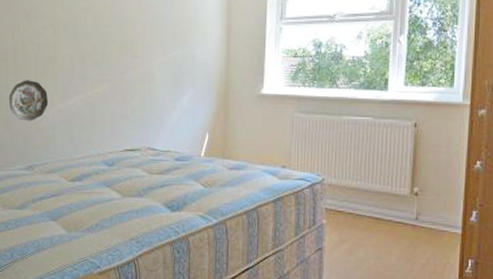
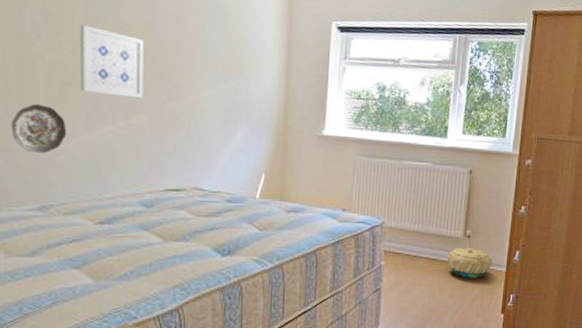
wall art: none [59,11,107,70] -> present [80,24,143,99]
basket: none [392,206,445,240] -> present [447,247,493,278]

